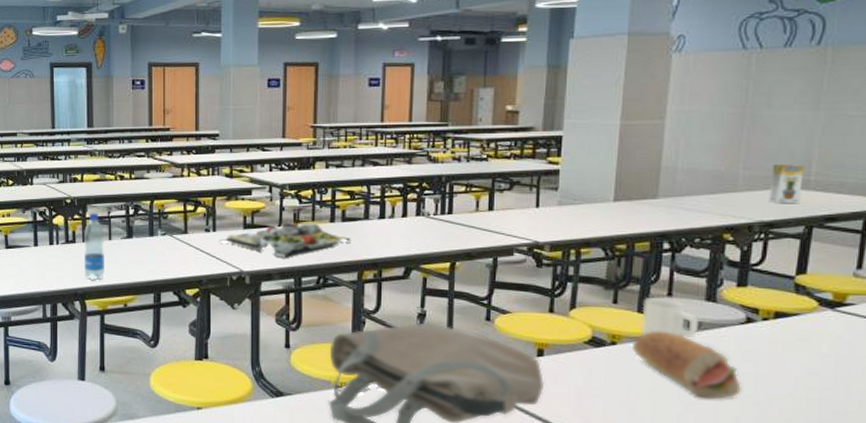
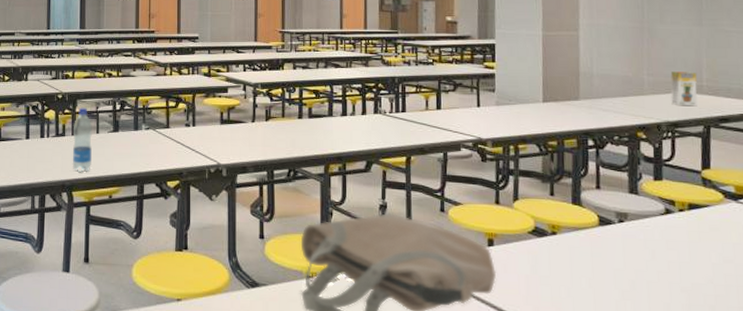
food tray: present [219,222,351,258] -> none [198,118,318,152]
sandwich: present [633,331,741,399] -> none [571,221,669,286]
cup: present [641,298,699,339] -> none [575,190,626,229]

